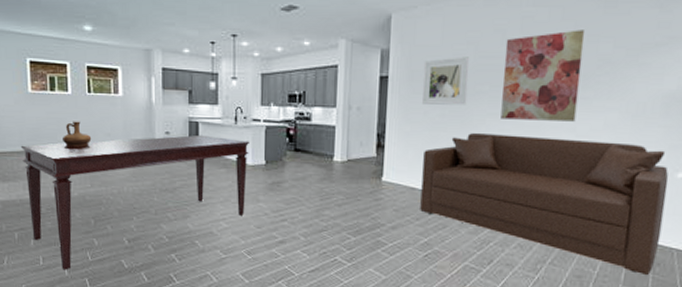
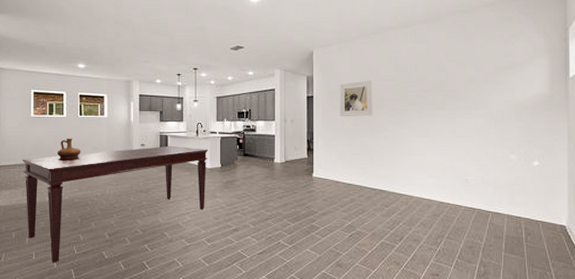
sofa: present [420,133,669,276] -> none [344,137,528,244]
wall art: present [501,30,586,122] -> none [398,59,454,126]

